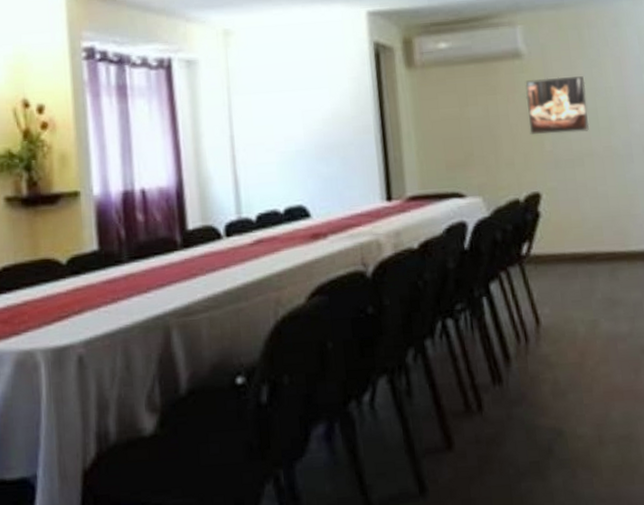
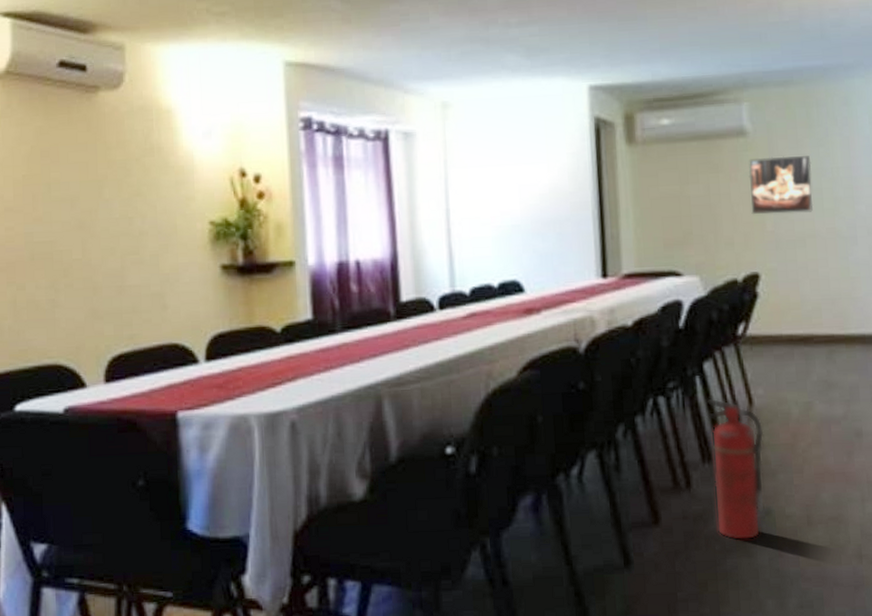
fire extinguisher: none [495,319,556,464] -> present [706,398,765,541]

